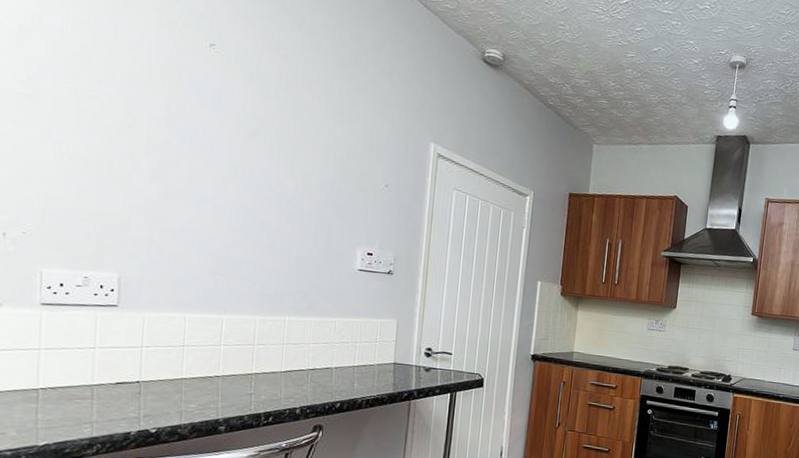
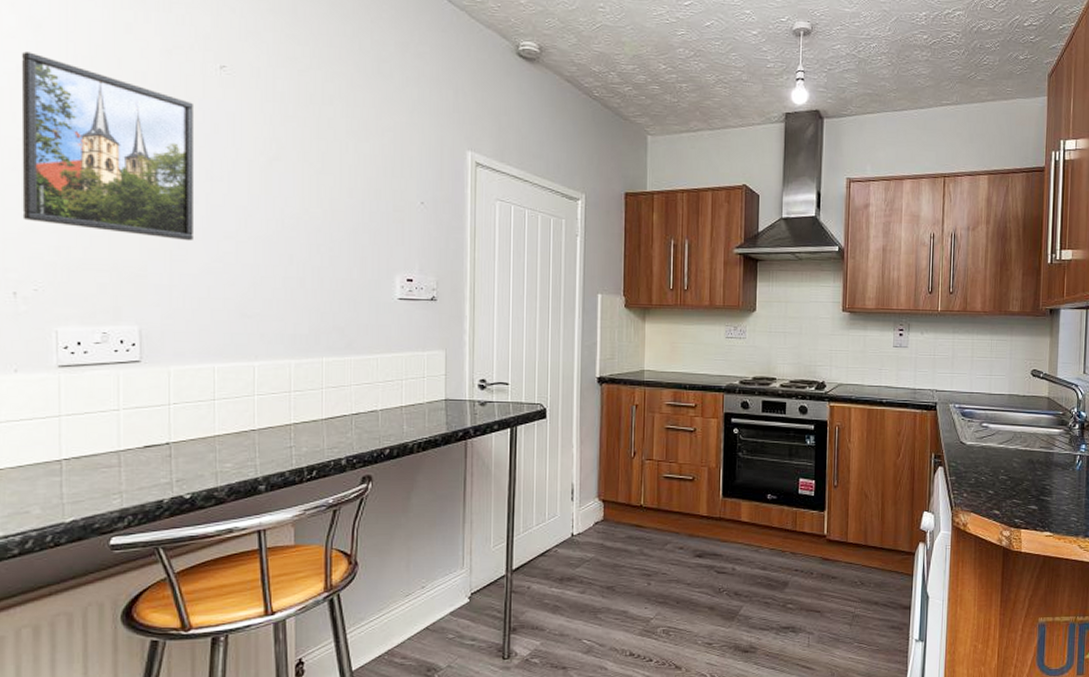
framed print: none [16,12,184,201] -> present [21,51,195,241]

